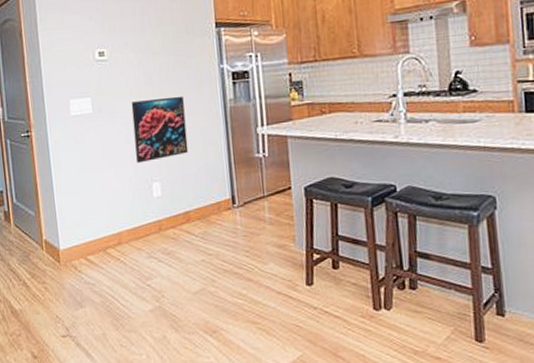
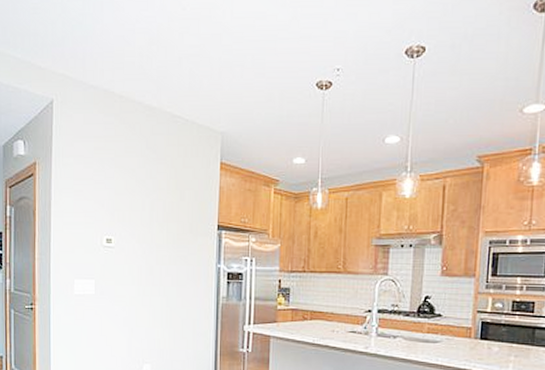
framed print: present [131,95,189,164] -> none [130,288,180,345]

